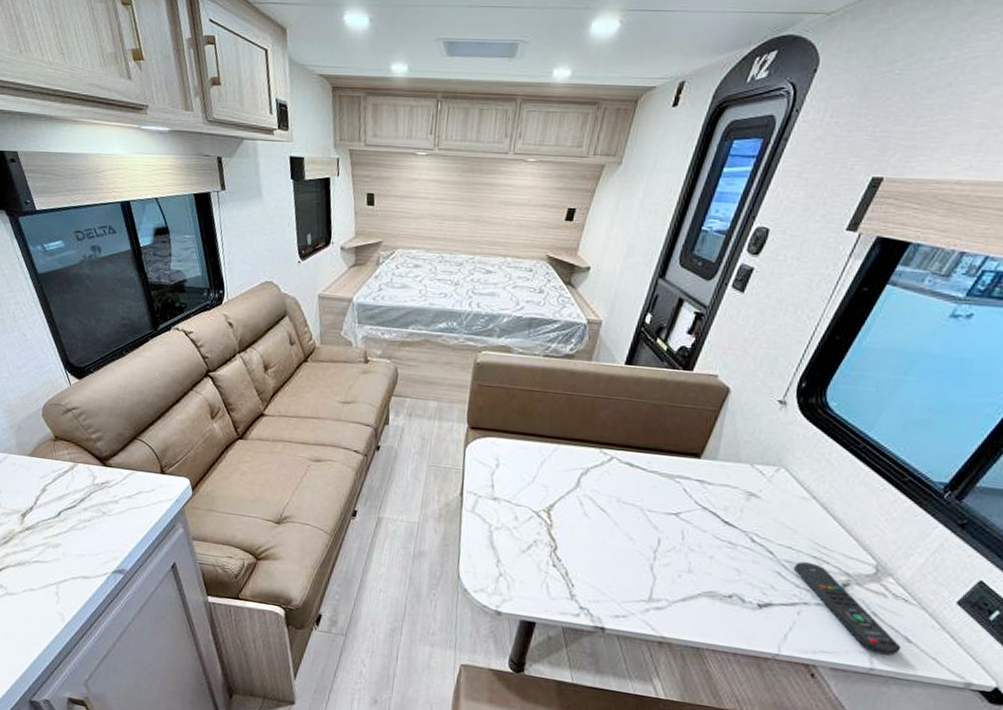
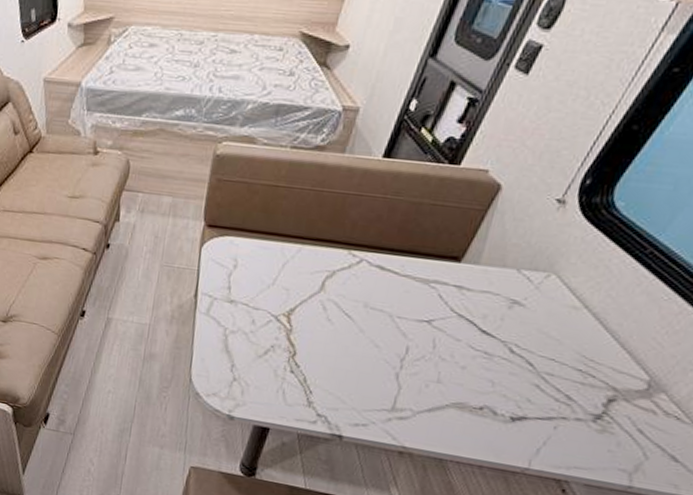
remote control: present [793,561,901,656] -> none [553,374,666,475]

